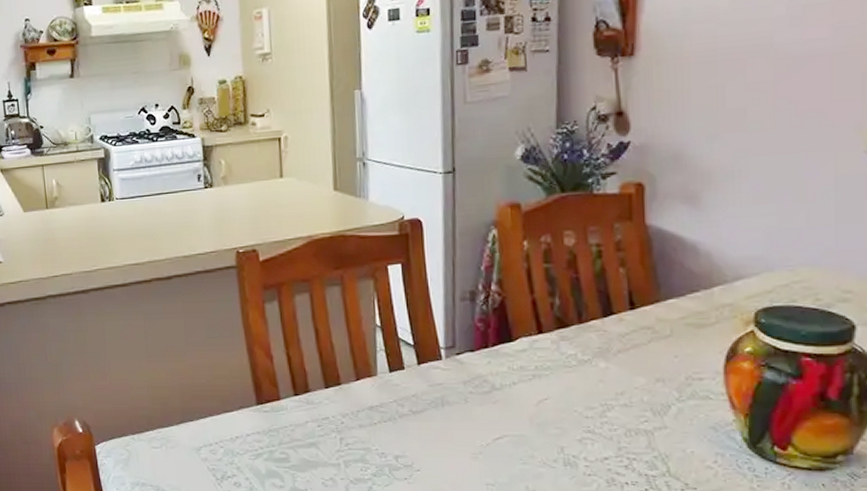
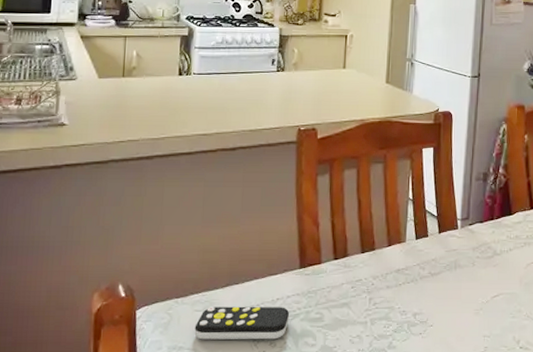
remote control: none [154,444,252,479] -> present [194,306,290,340]

